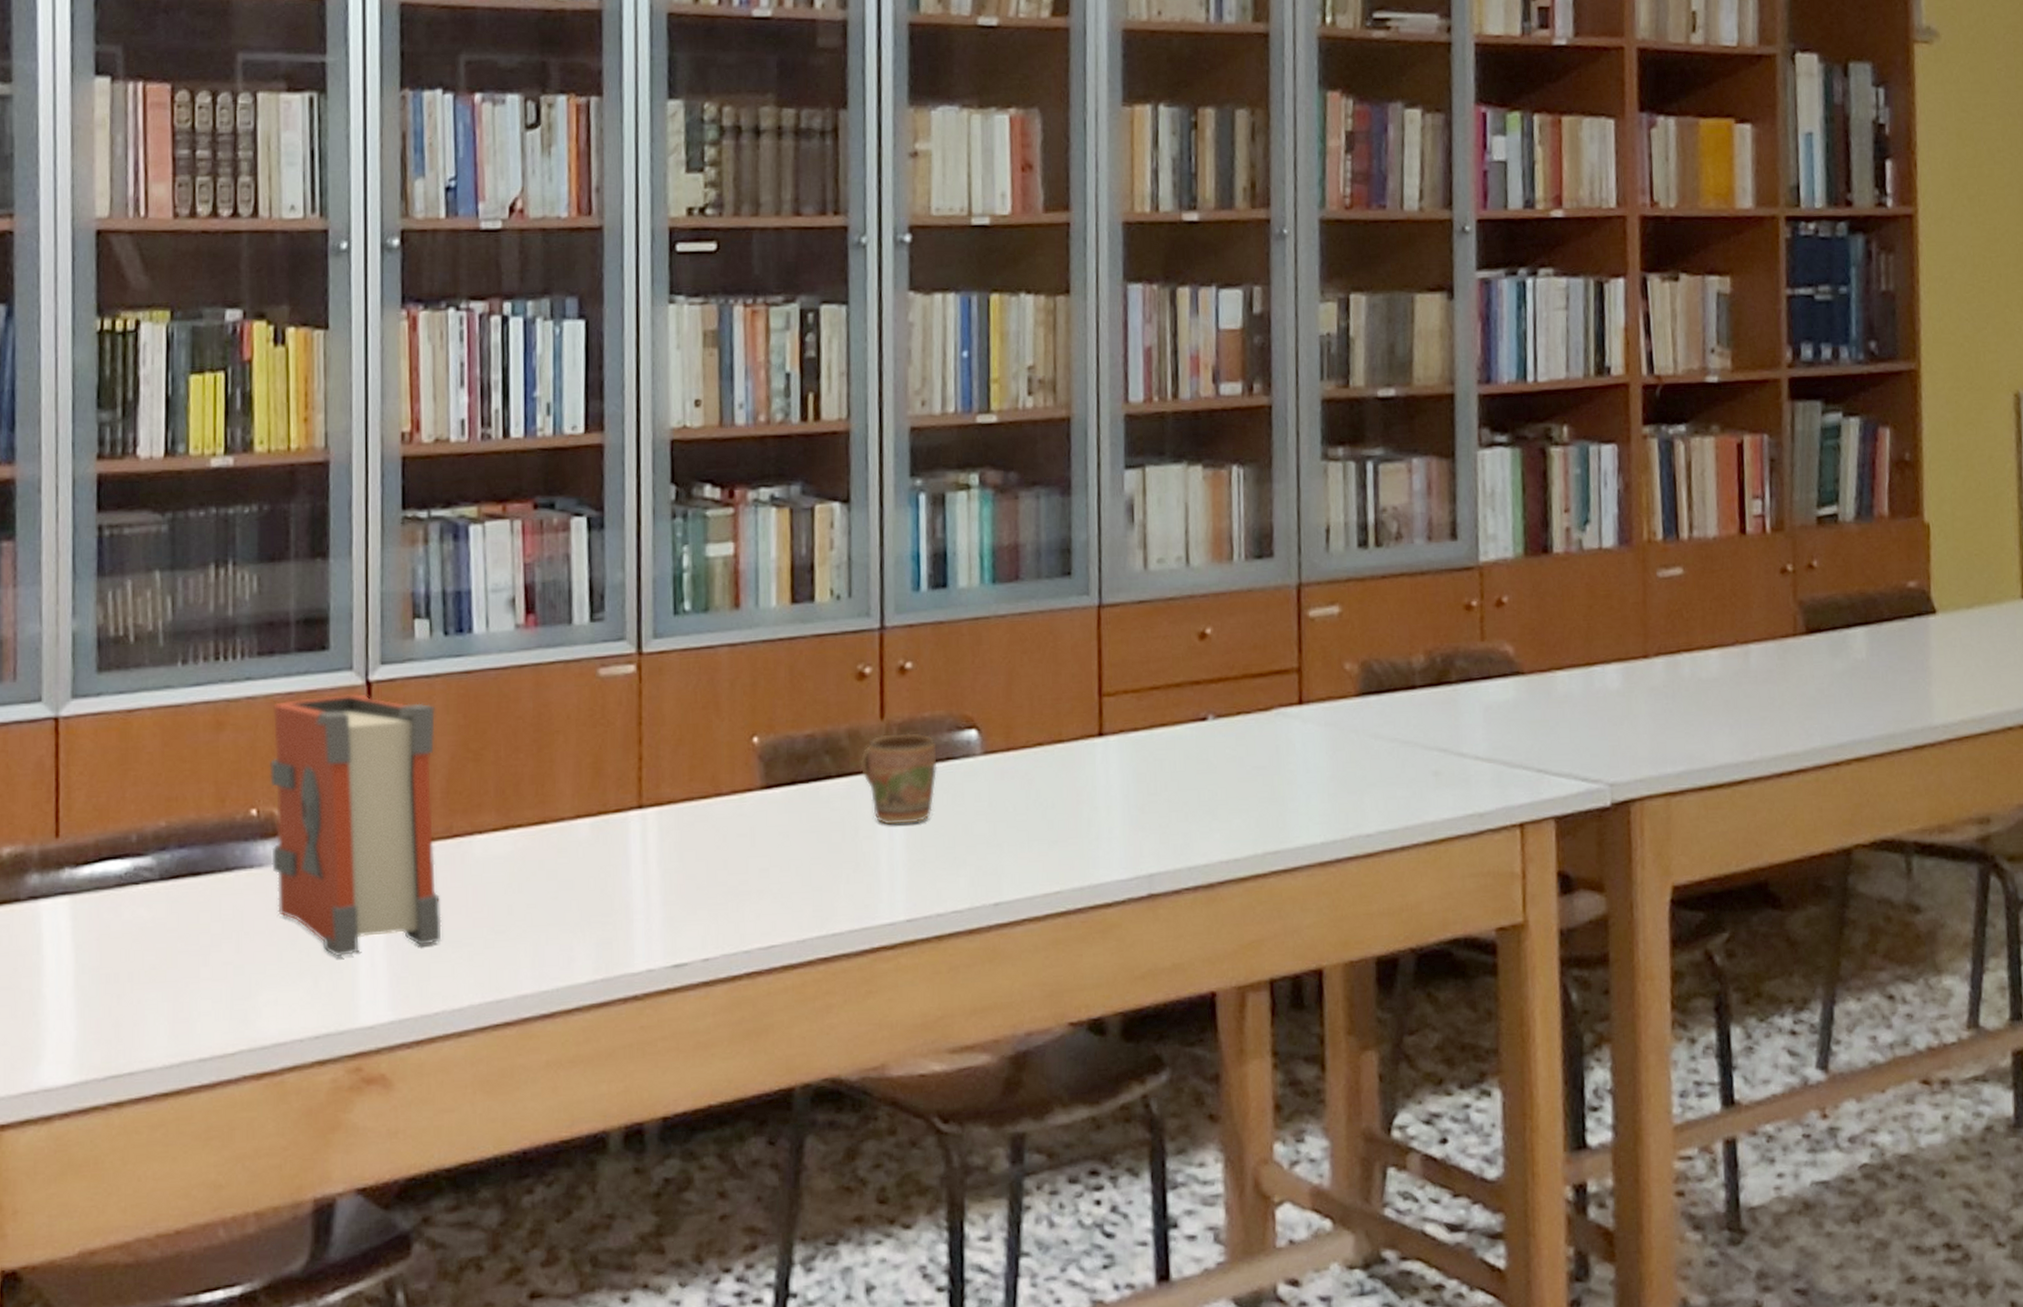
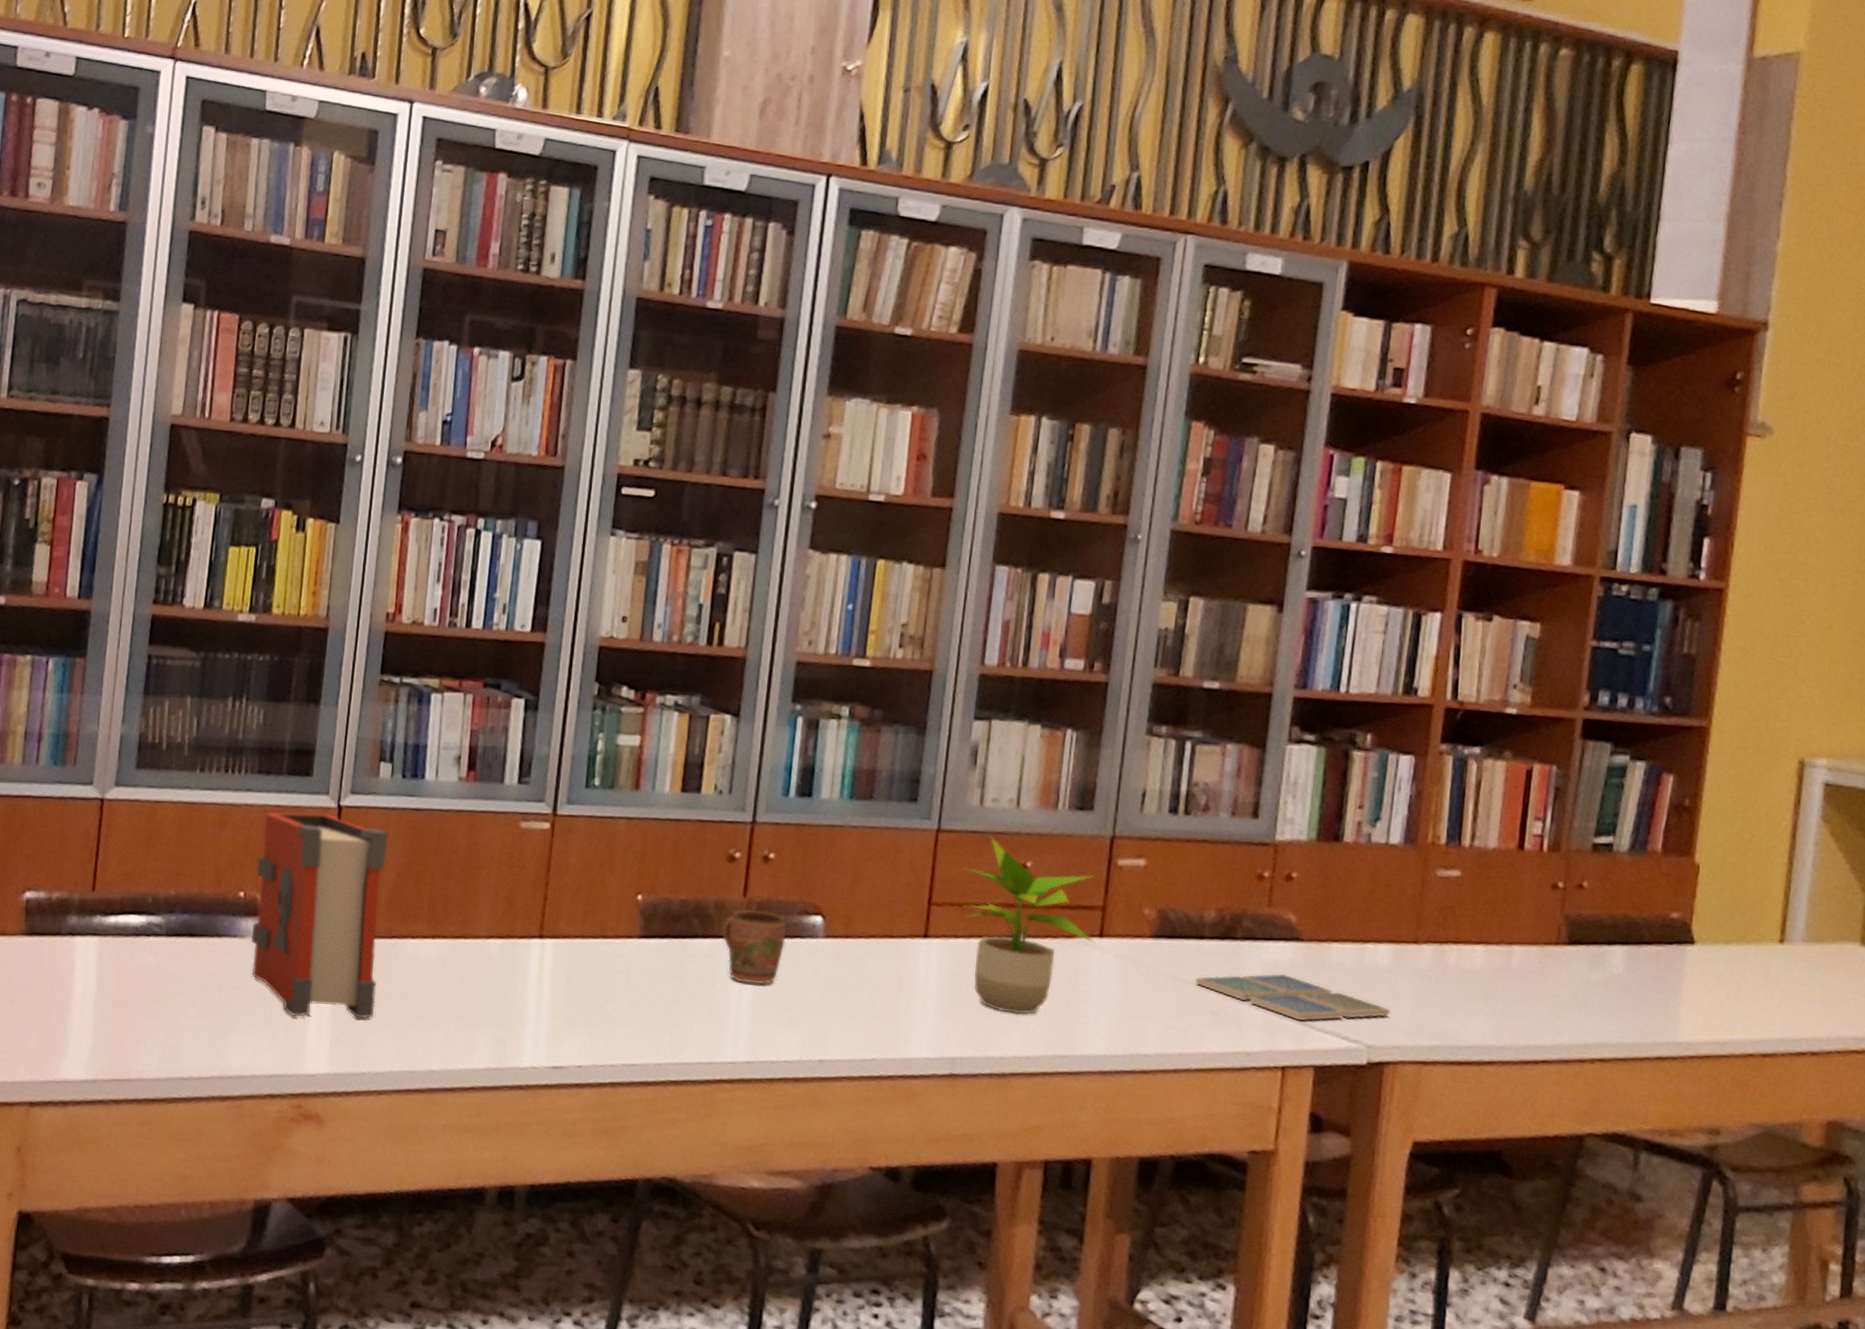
potted plant: none [1131,605,1295,811] -> present [961,837,1096,1015]
drink coaster: none [1412,715,1629,768] -> present [1195,973,1391,1022]

